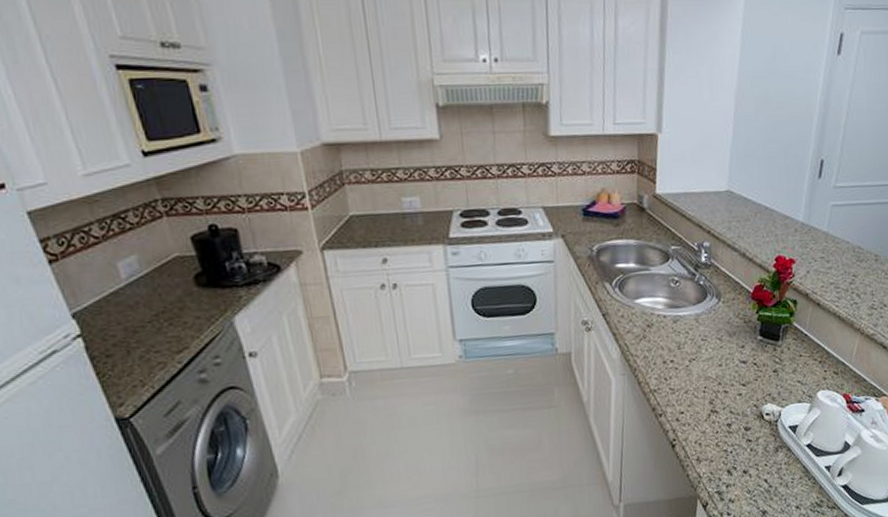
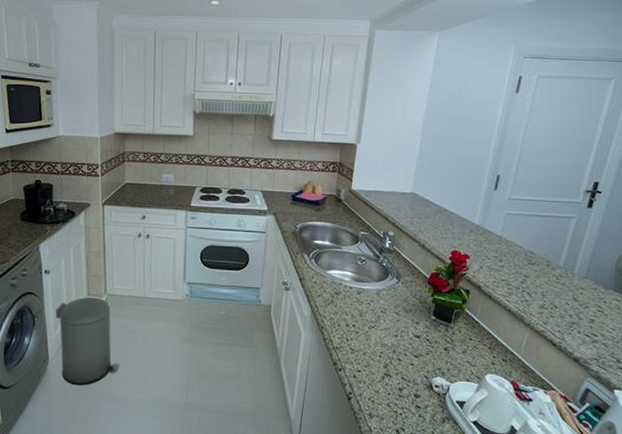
pedal bin: none [276,378,381,498] -> present [55,297,119,386]

